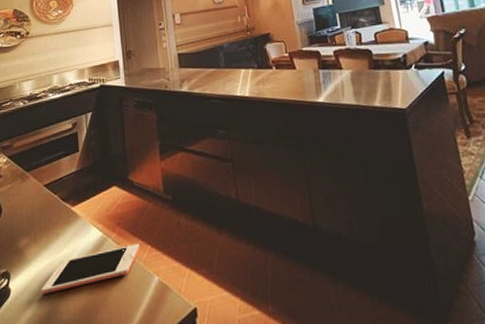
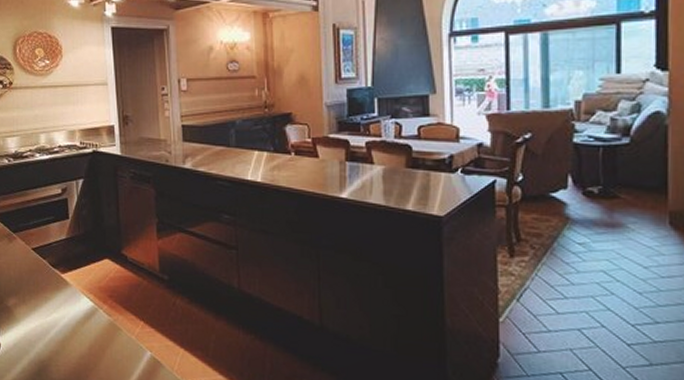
cell phone: present [41,243,140,295] -> none [31,317,133,354]

